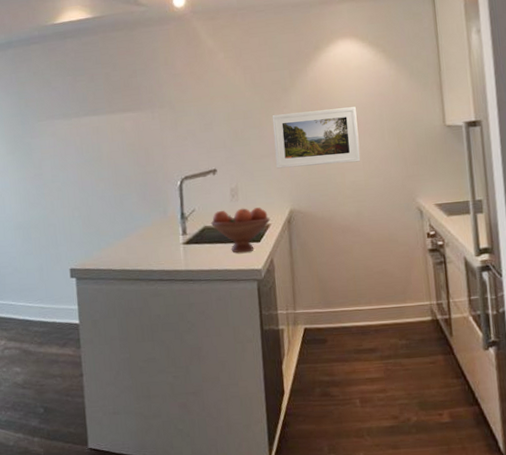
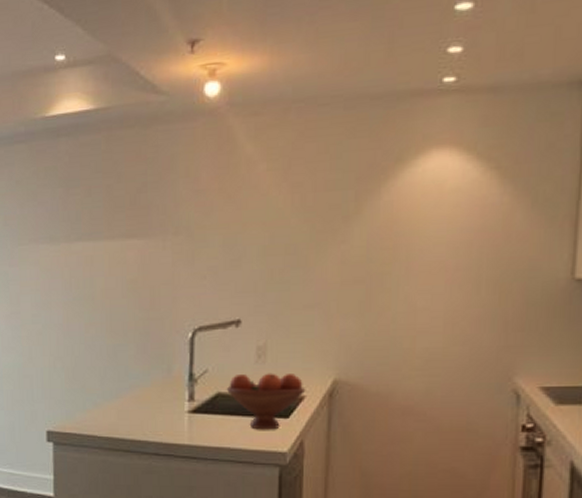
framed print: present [273,107,360,169] -> none [322,246,444,325]

